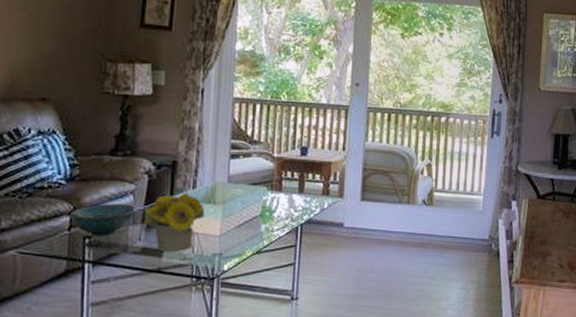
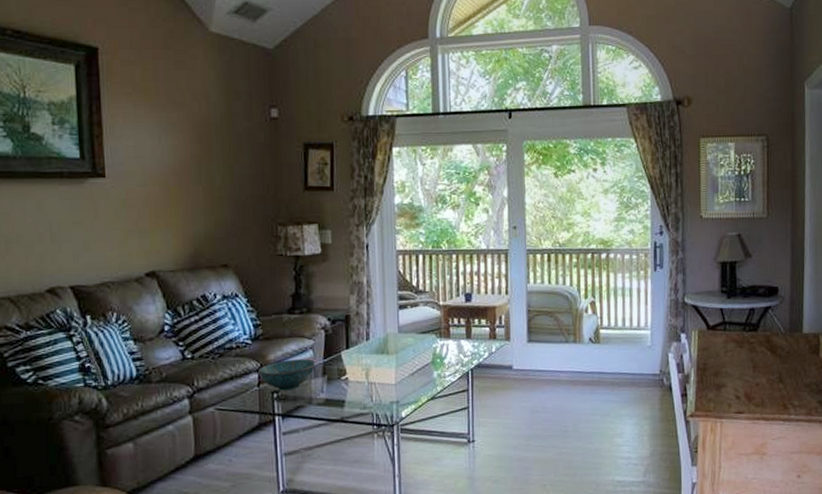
sunflower: present [143,193,205,251] -> none [323,345,380,402]

